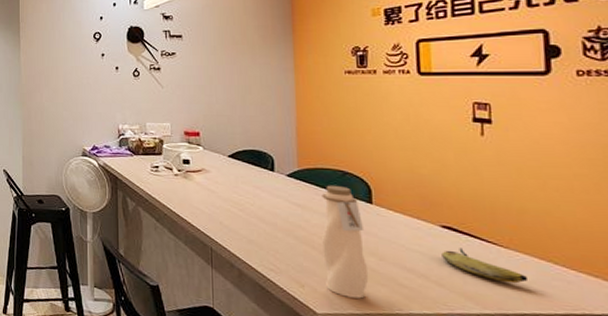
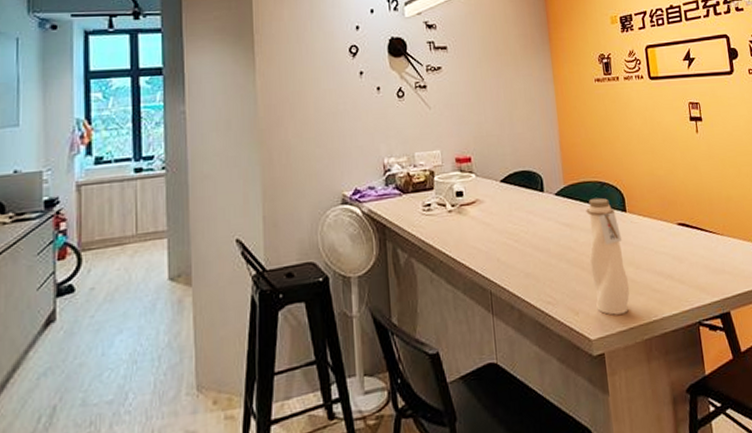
fruit: present [441,248,529,284] -> none [680,242,738,269]

